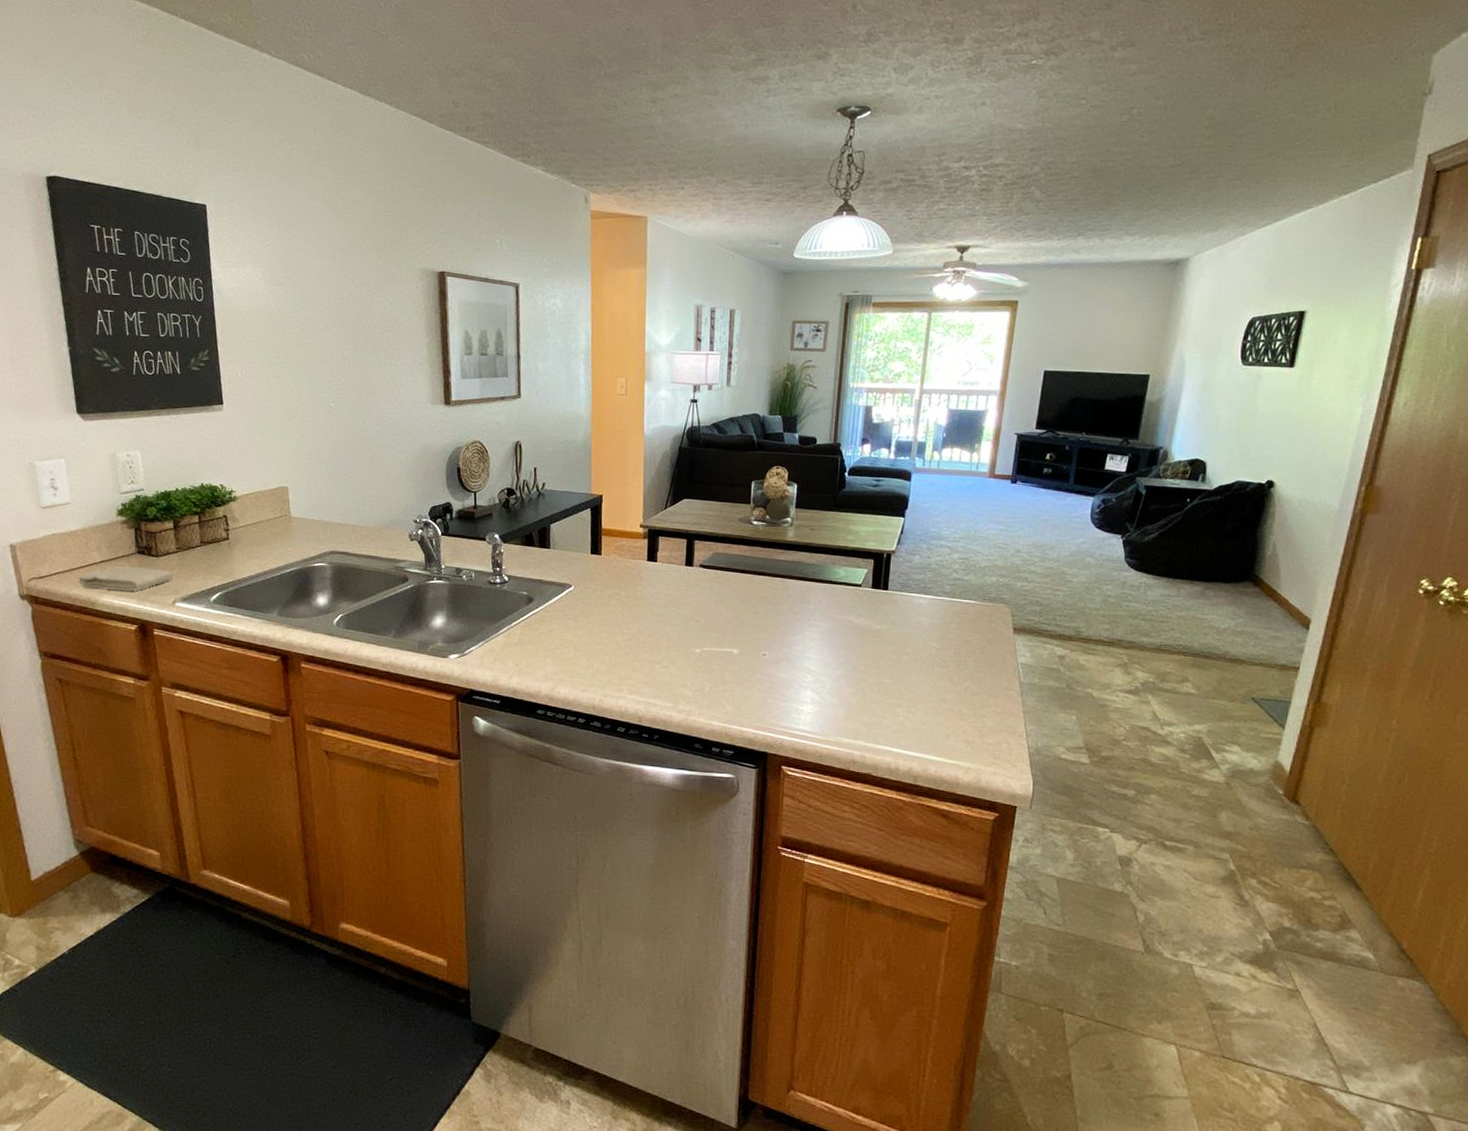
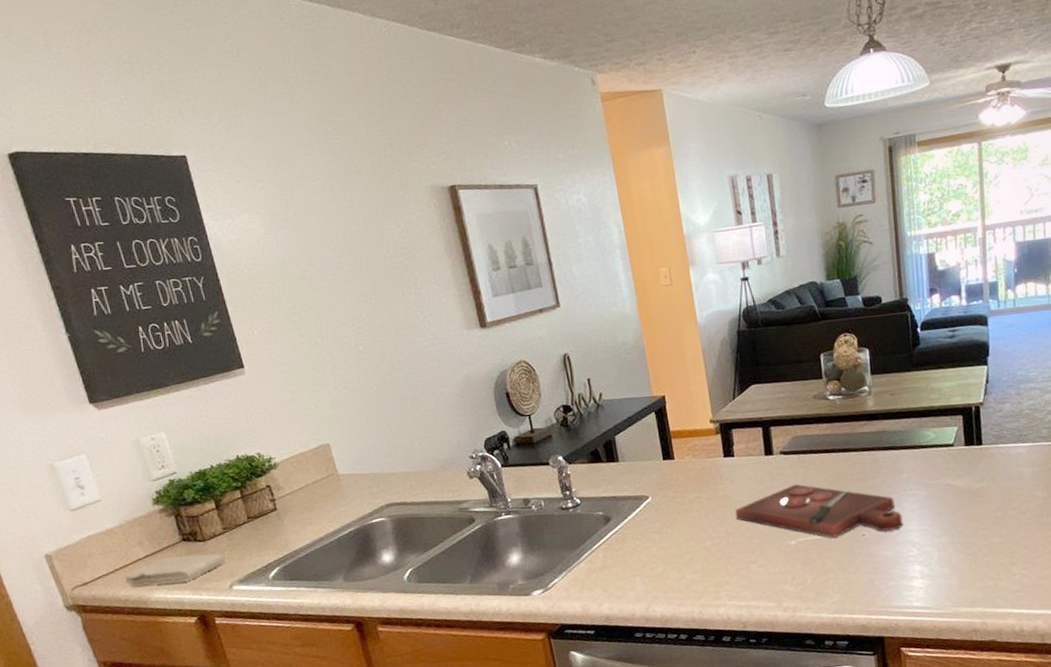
cutting board: none [648,596,803,656] -> present [735,484,903,538]

